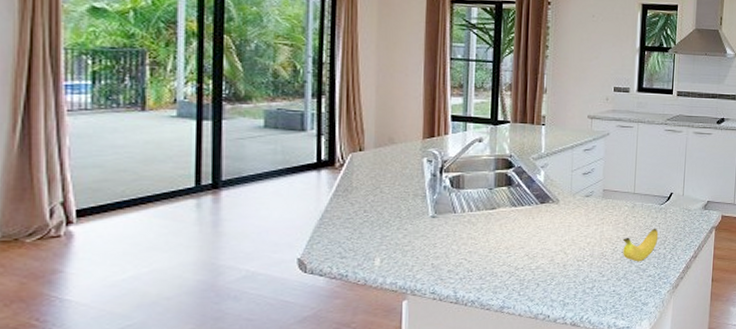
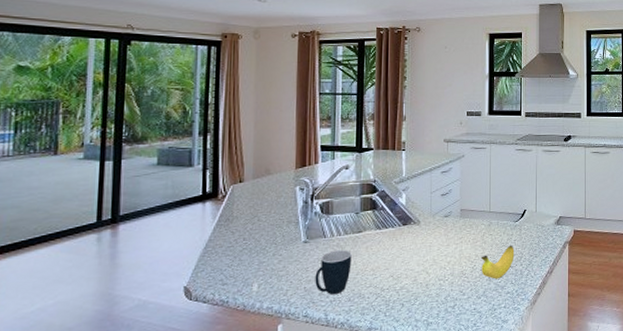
mug: none [443,226,484,271] -> present [315,250,352,294]

